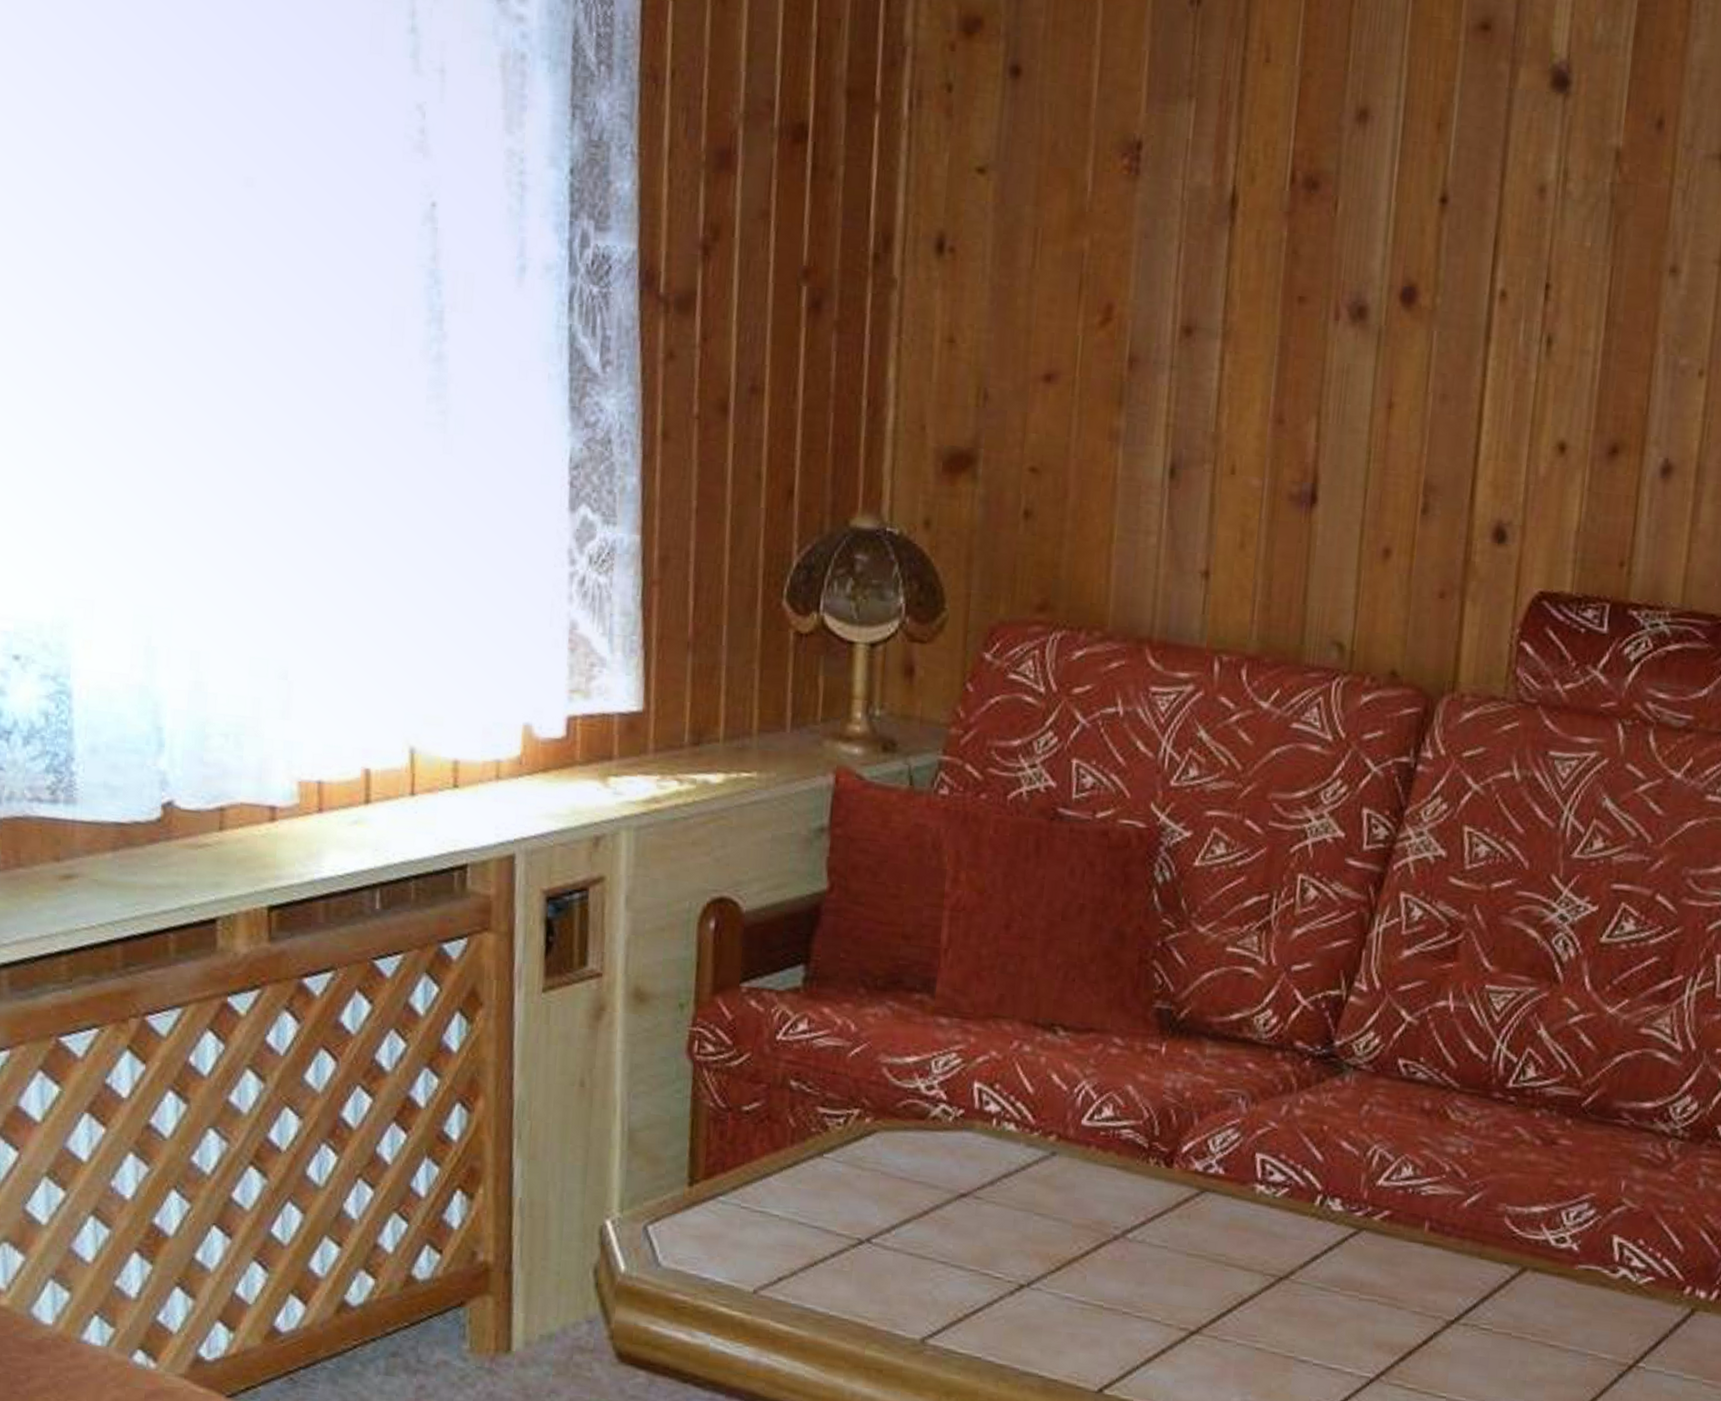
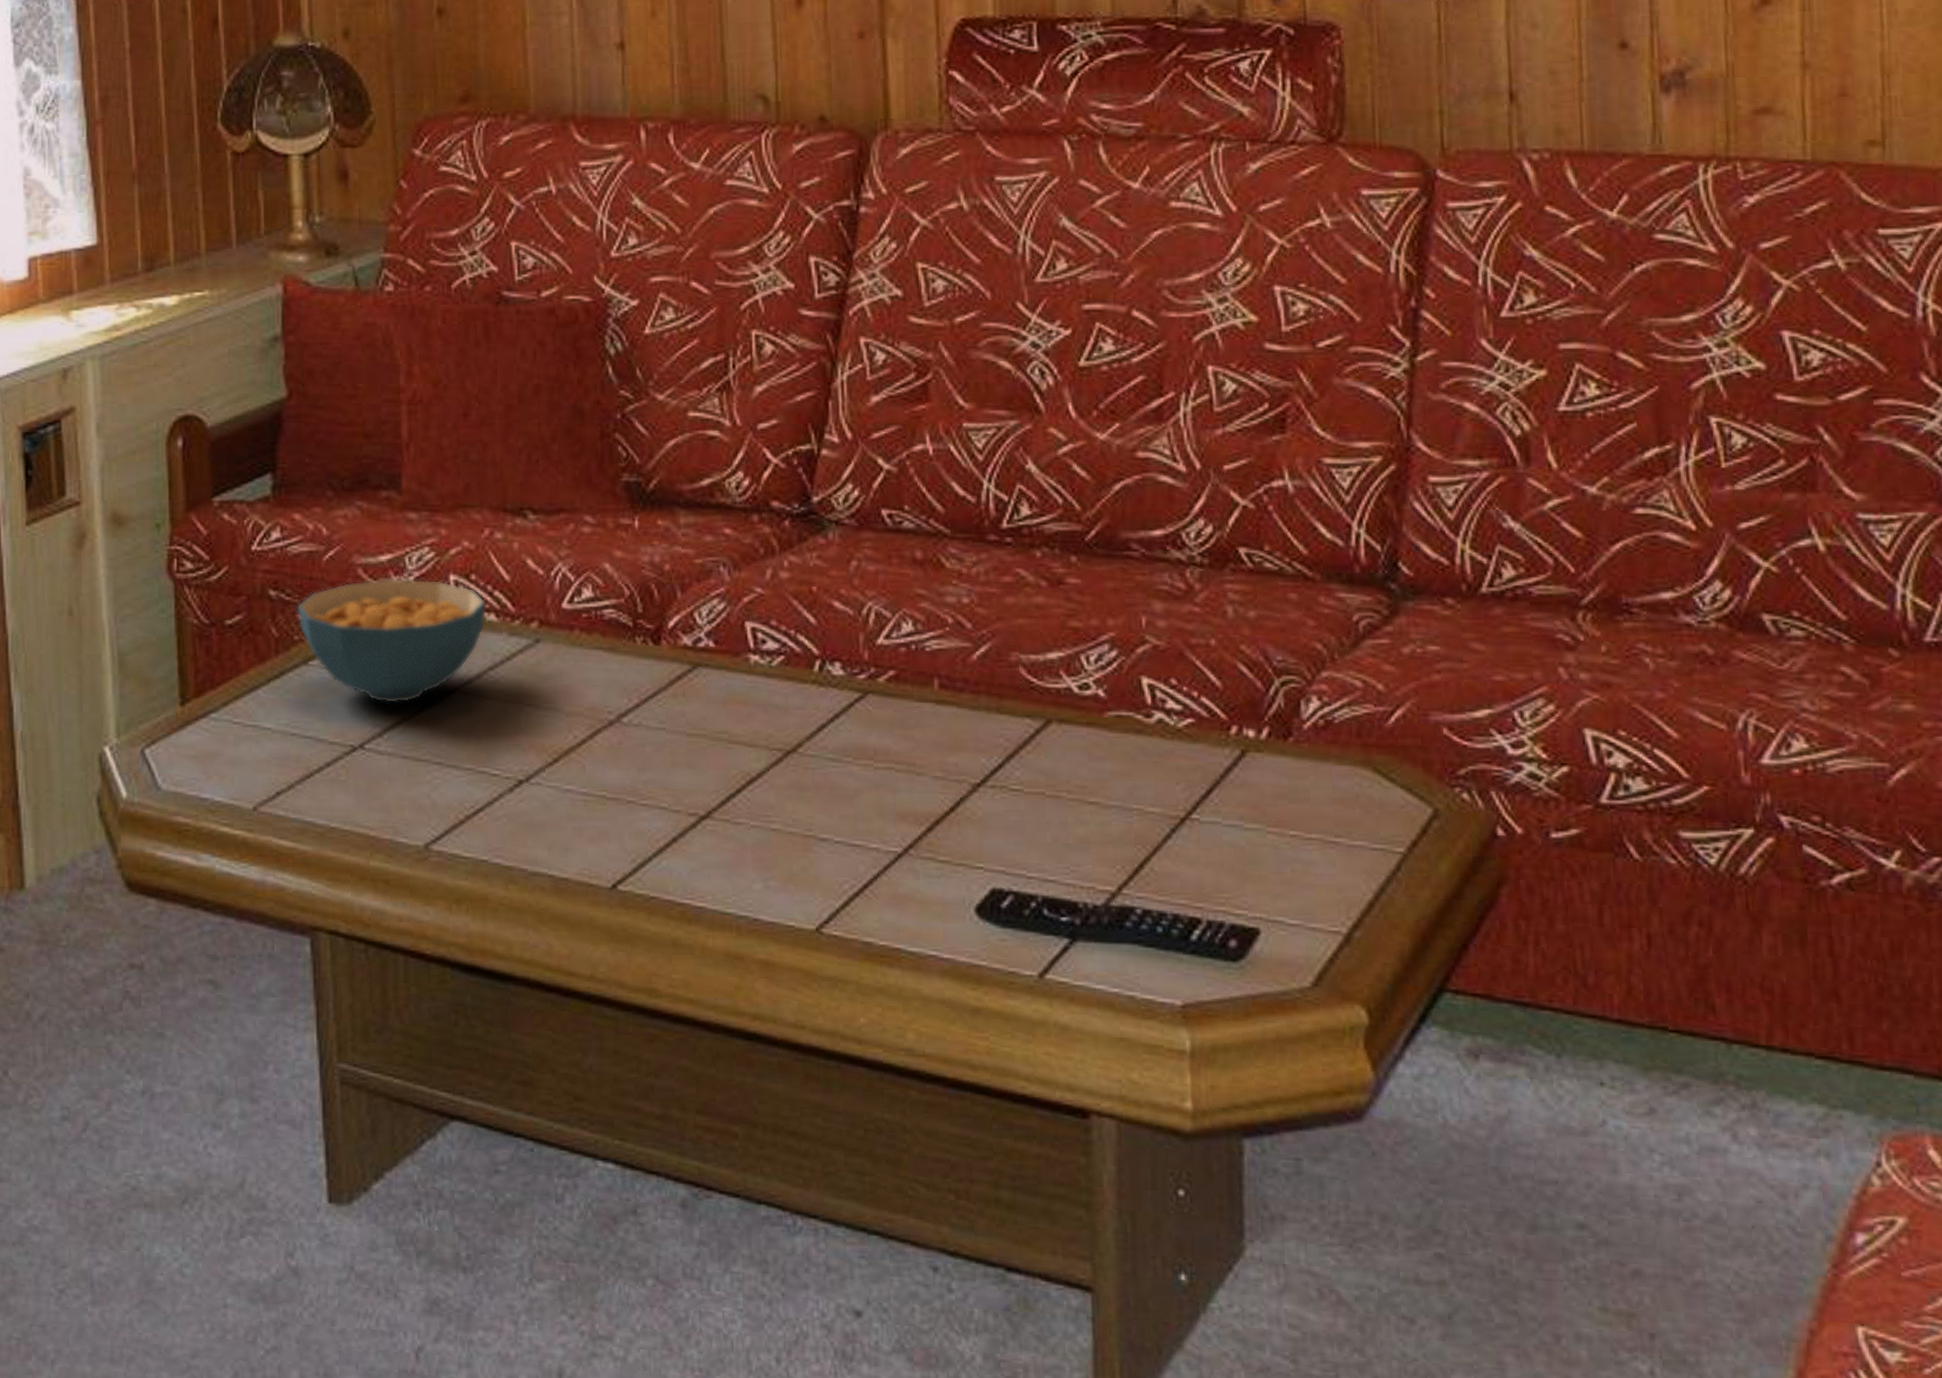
cereal bowl: none [816,1080,1008,1202] -> present [297,579,487,703]

